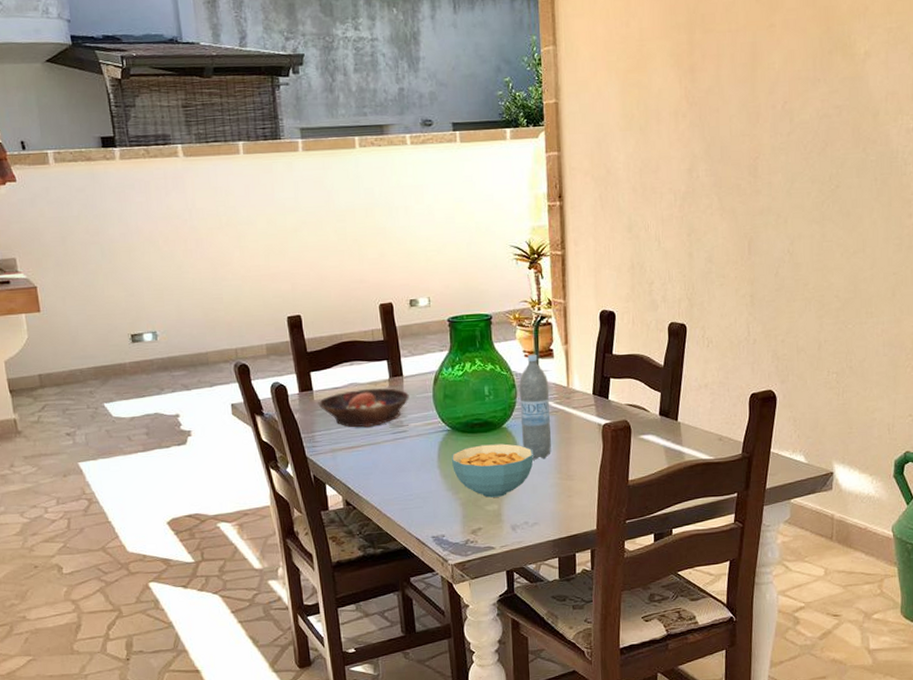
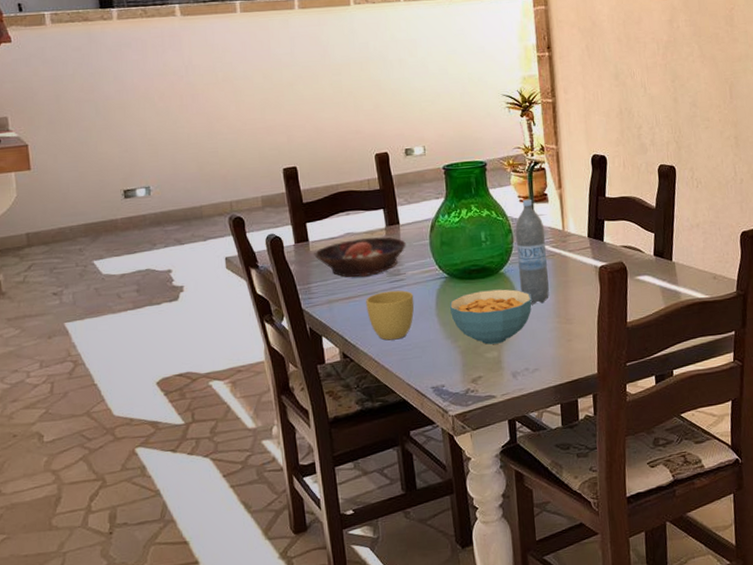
cup: none [369,441,417,490] -> present [366,290,414,341]

